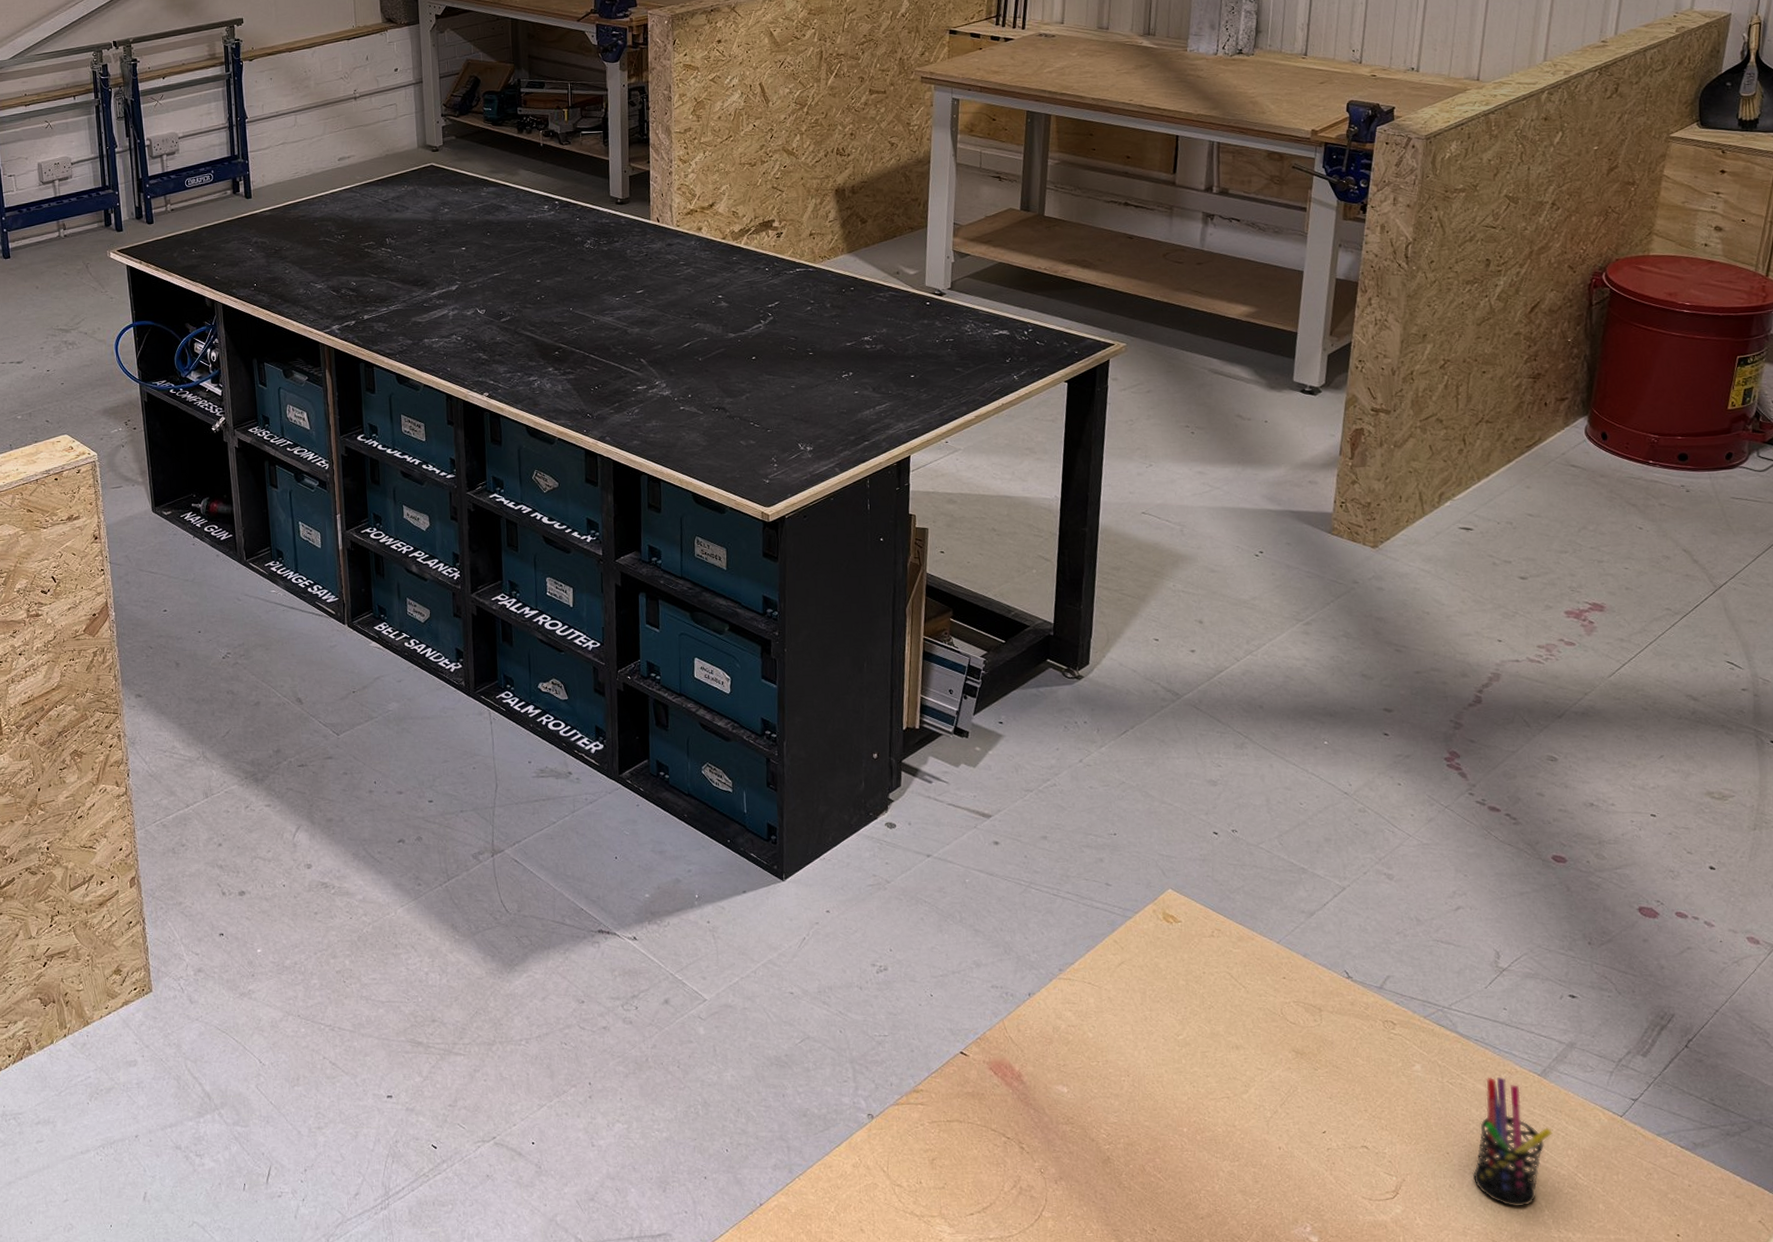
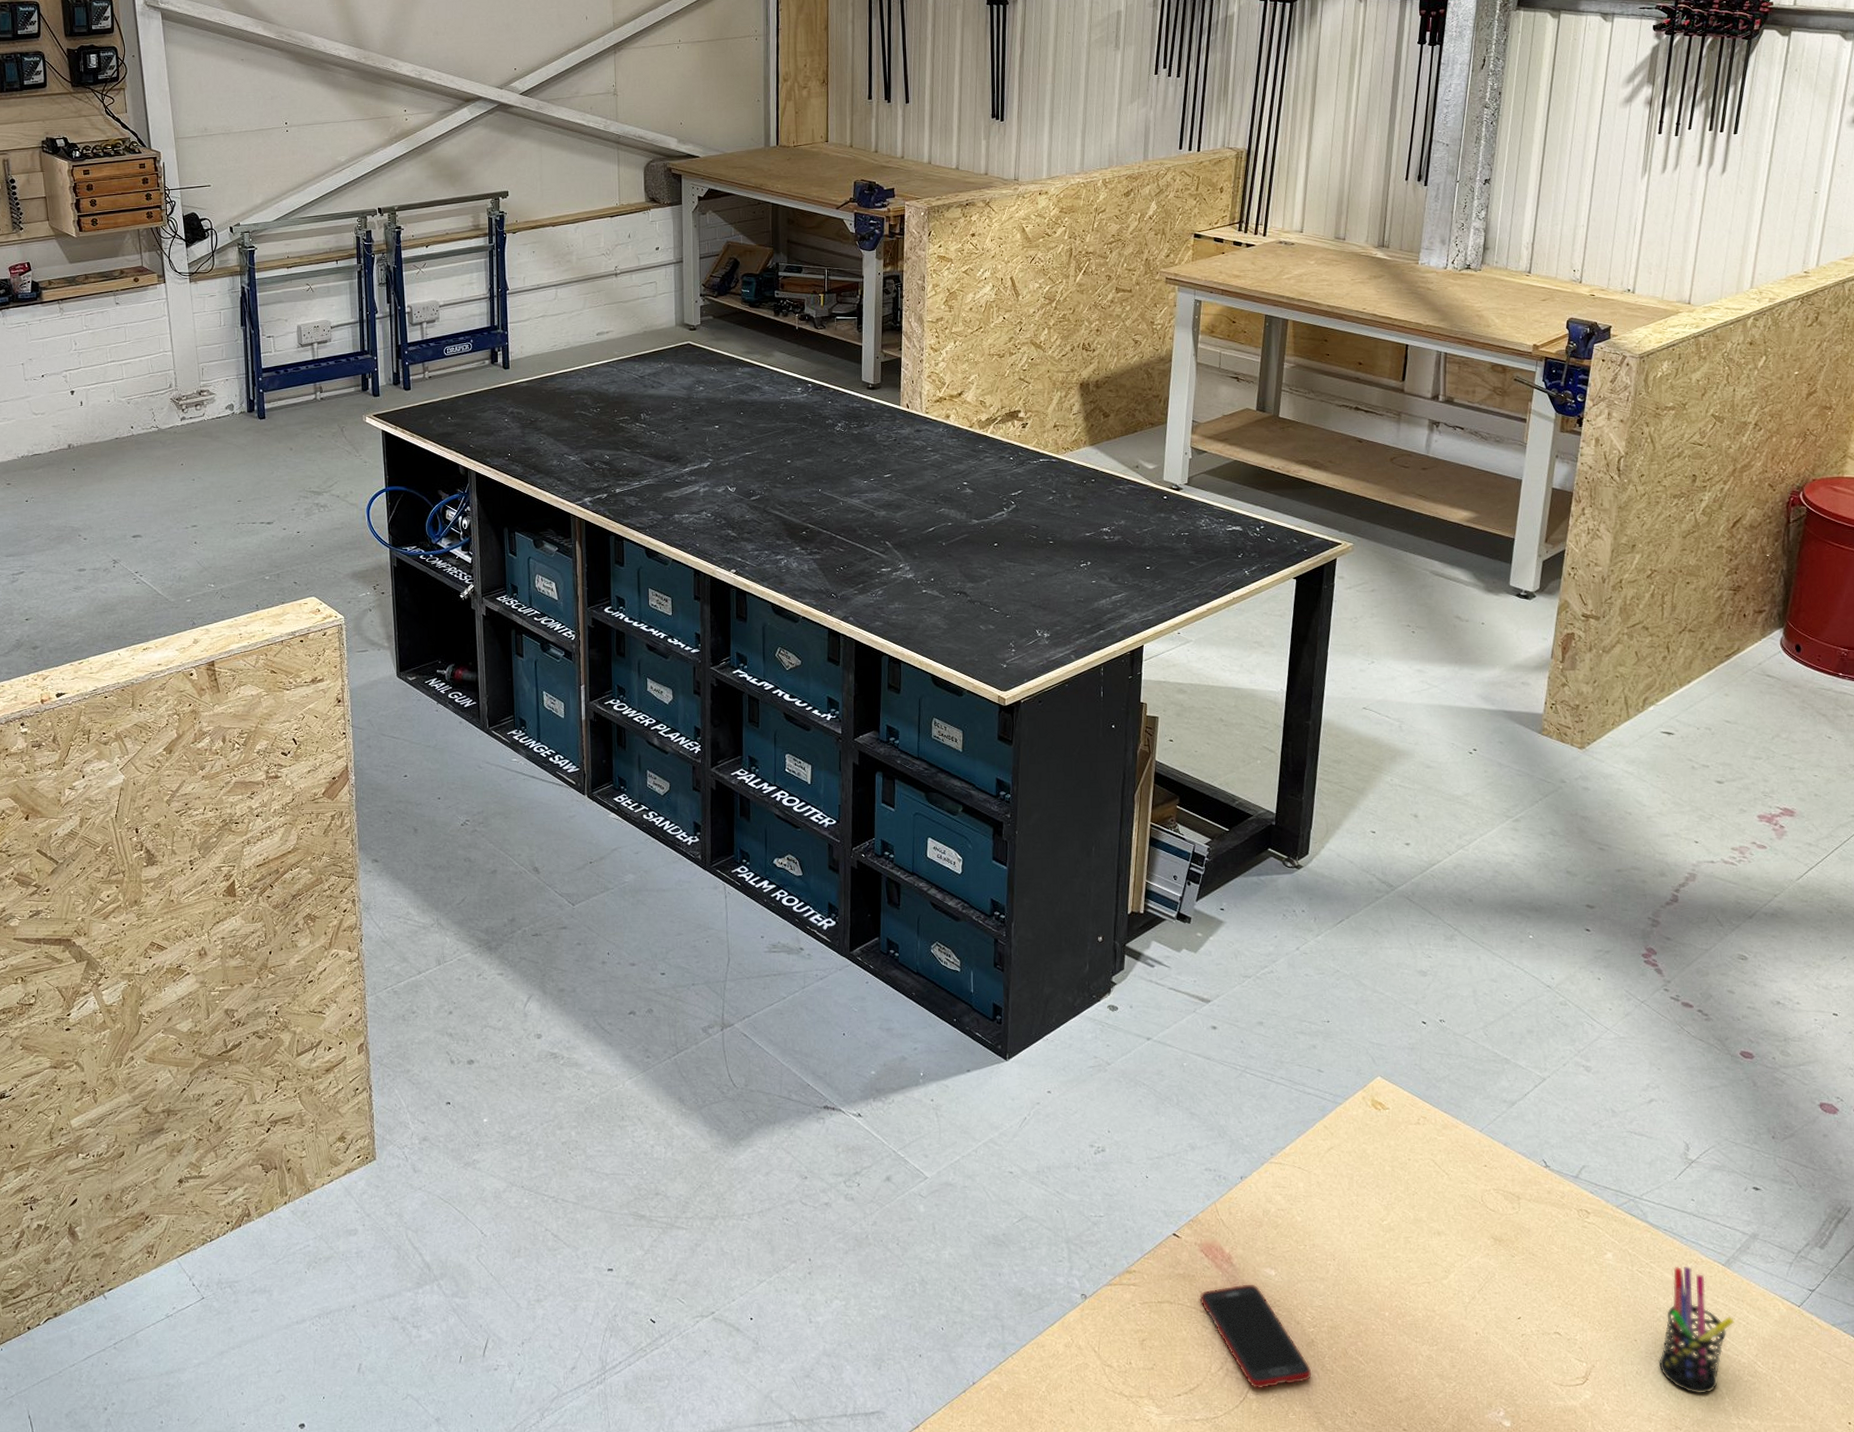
cell phone: none [989,1101,1109,1207] -> present [1199,1284,1312,1389]

